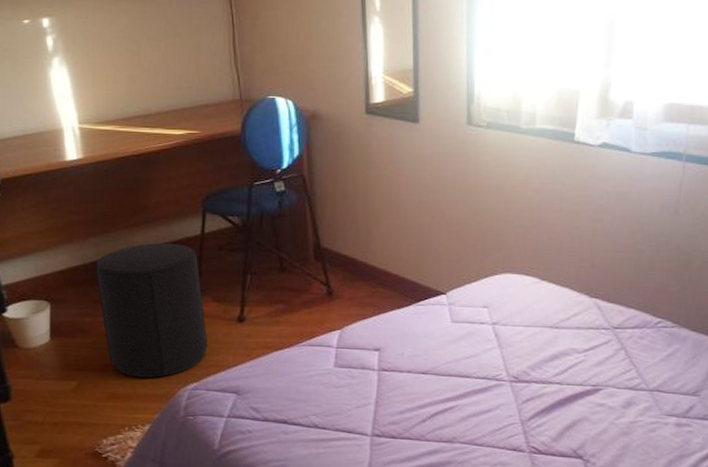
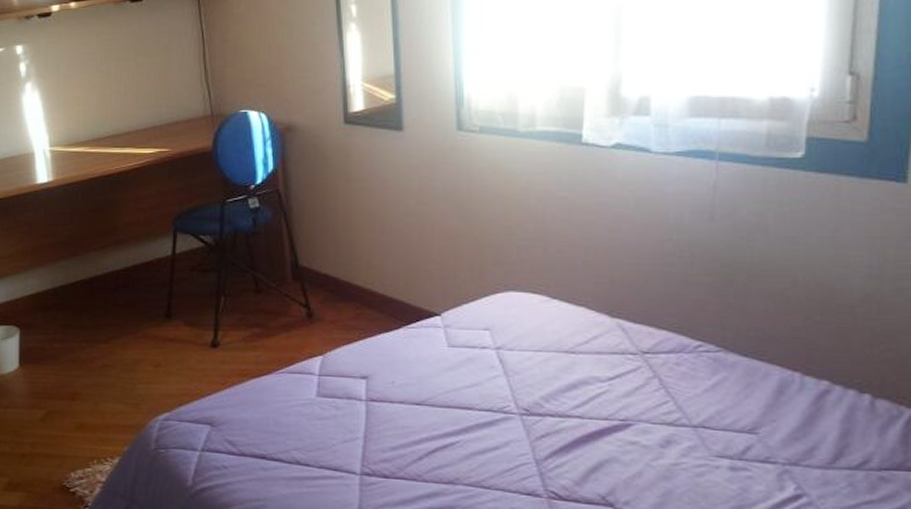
stool: present [95,243,208,378] -> none [64,265,180,407]

